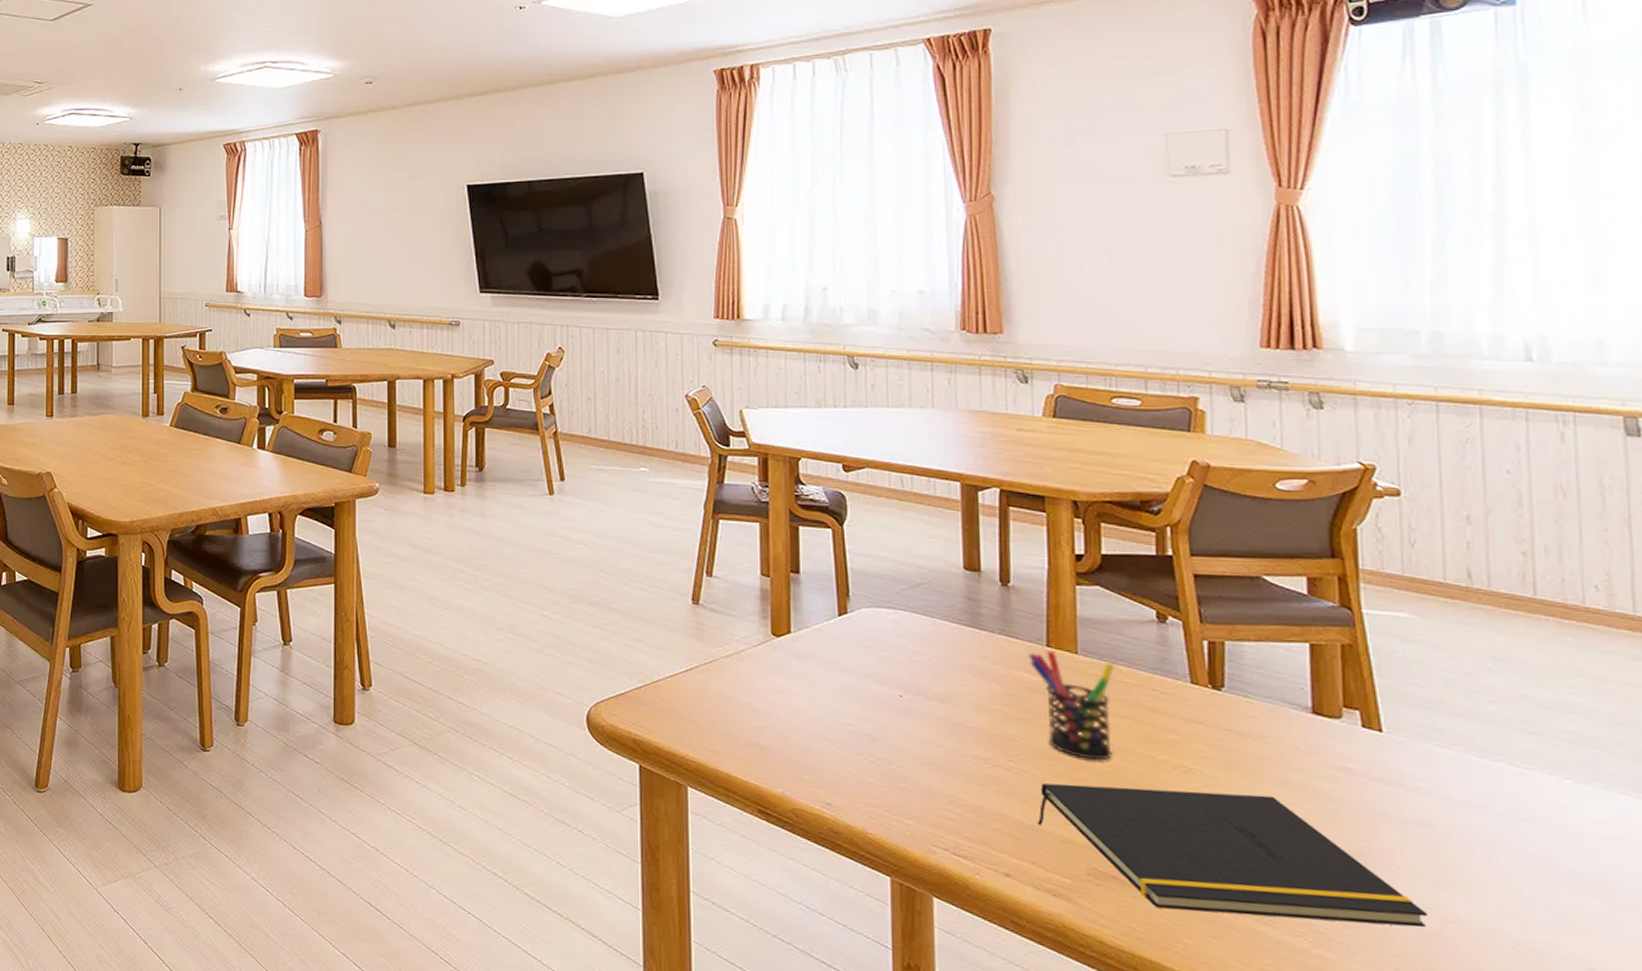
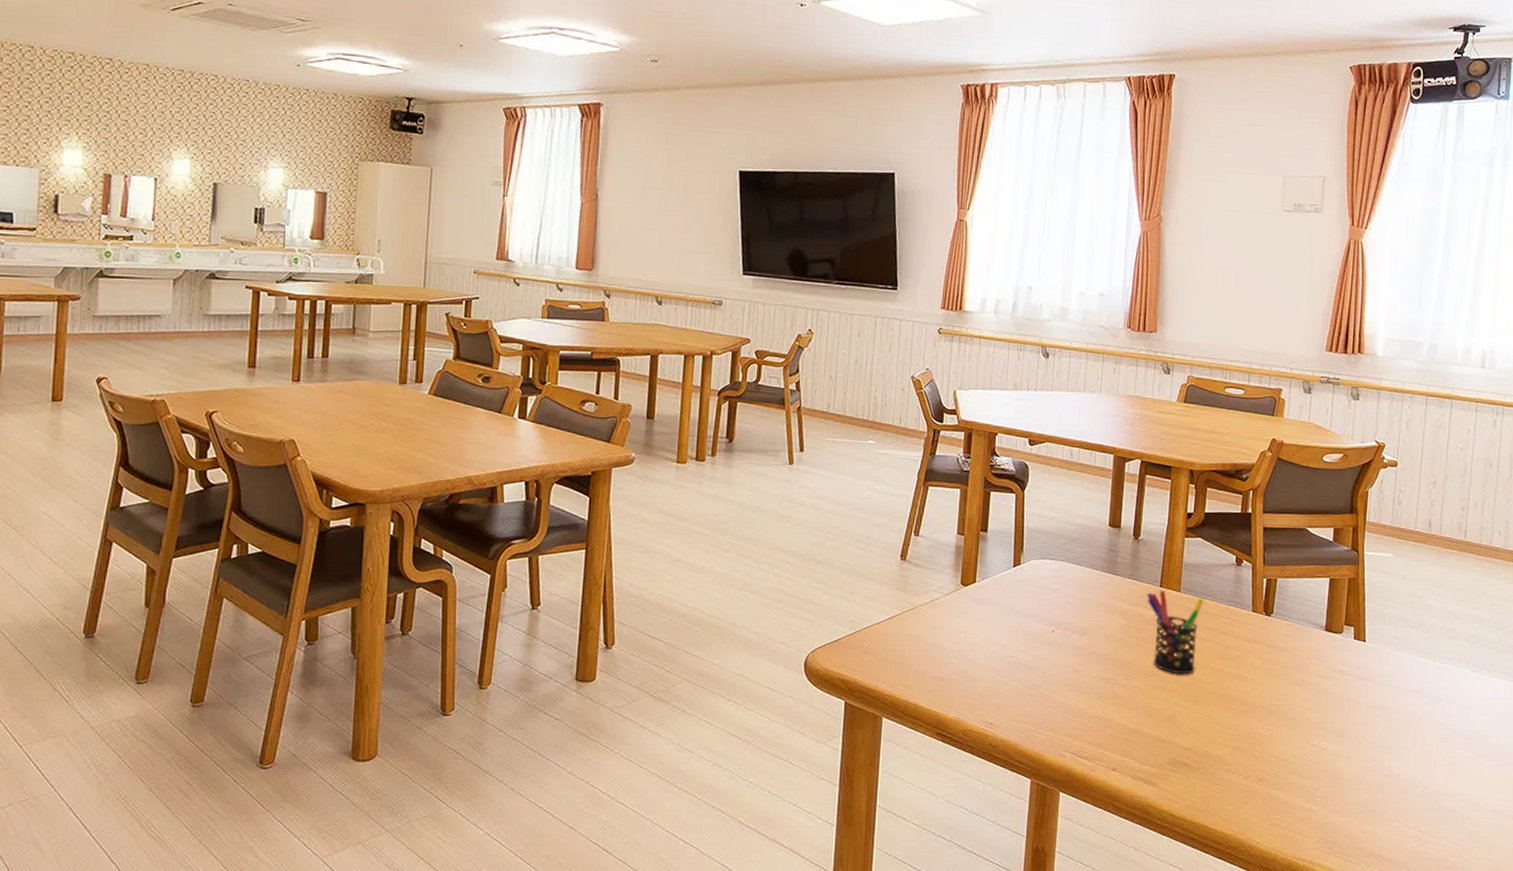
notepad: present [1037,783,1428,928] -> none [1138,694,1376,785]

